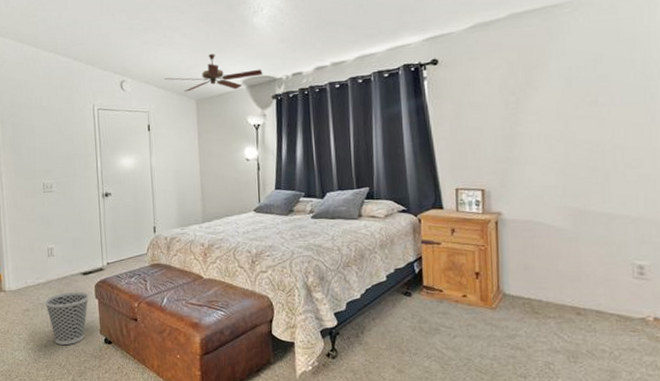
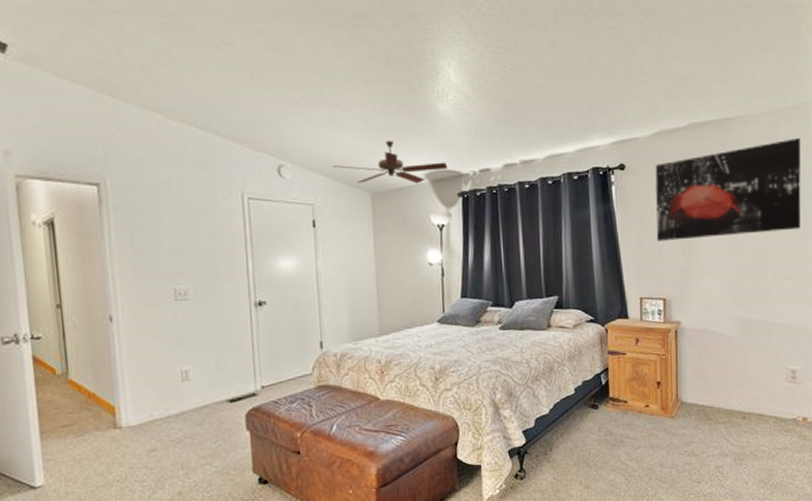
wastebasket: present [45,291,89,345] -> none [178,422,238,490]
wall art: none [471,18,648,133] -> present [655,138,801,241]

